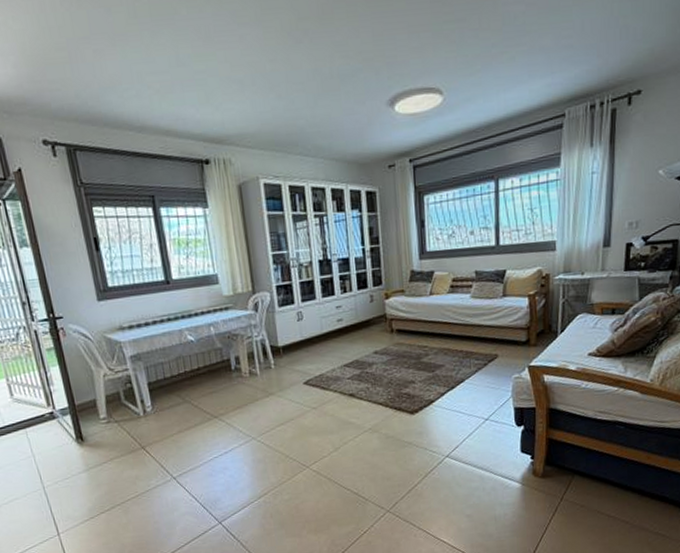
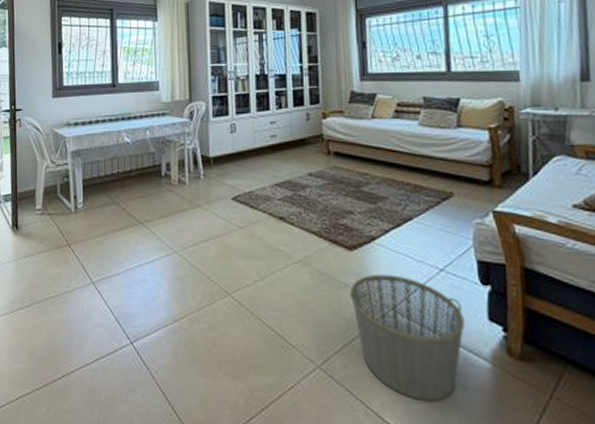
basket: none [412,429,503,521] -> present [349,274,465,402]

